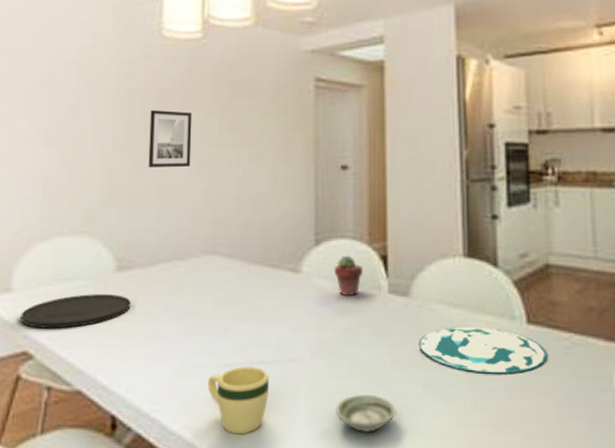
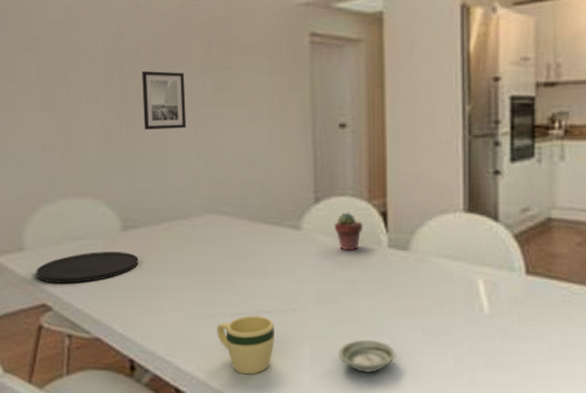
plate: present [418,326,548,374] -> none [418,278,545,321]

